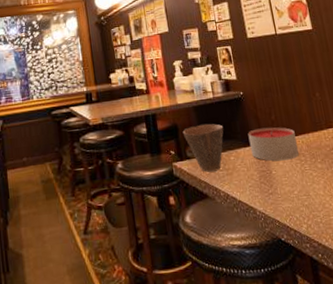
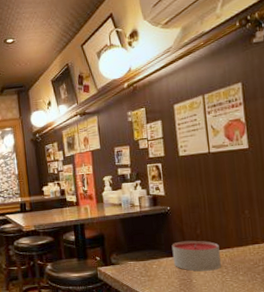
cup: present [182,123,224,172] -> none [108,234,149,277]

